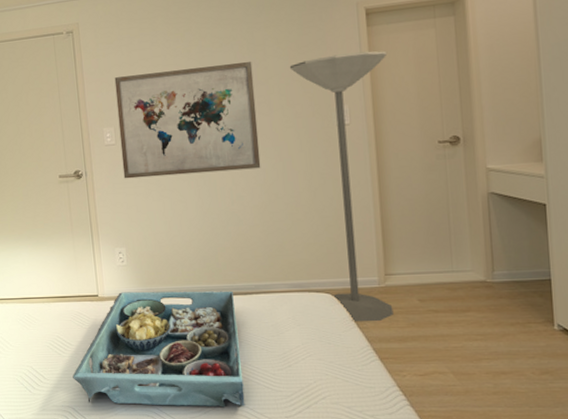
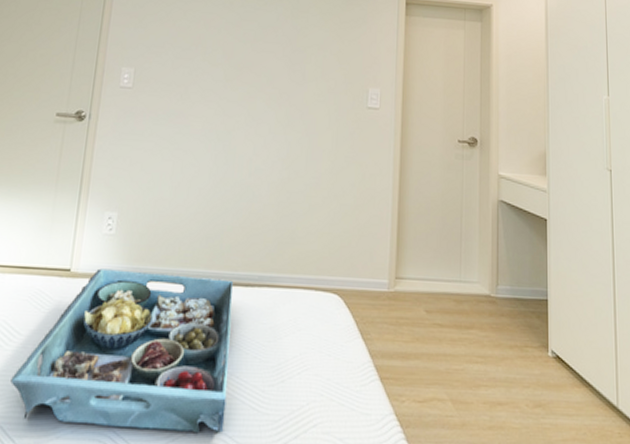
wall art: present [114,61,261,179] -> none [133,14,294,141]
floor lamp: present [289,51,394,322] -> none [329,36,421,333]

